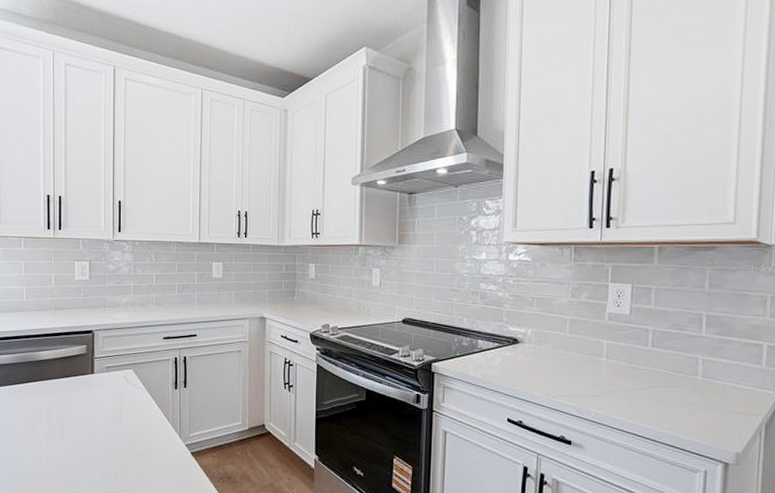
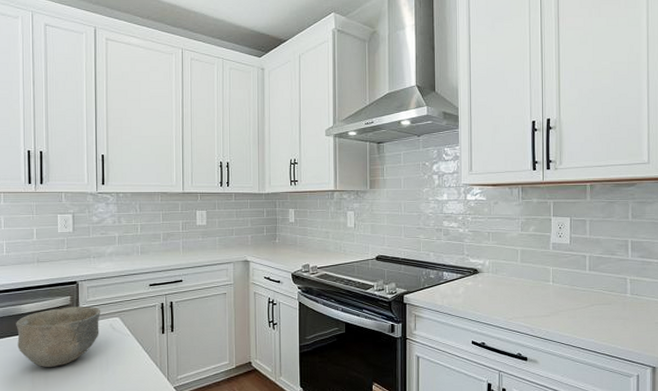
bowl: none [34,356,115,416] -> present [16,306,100,367]

